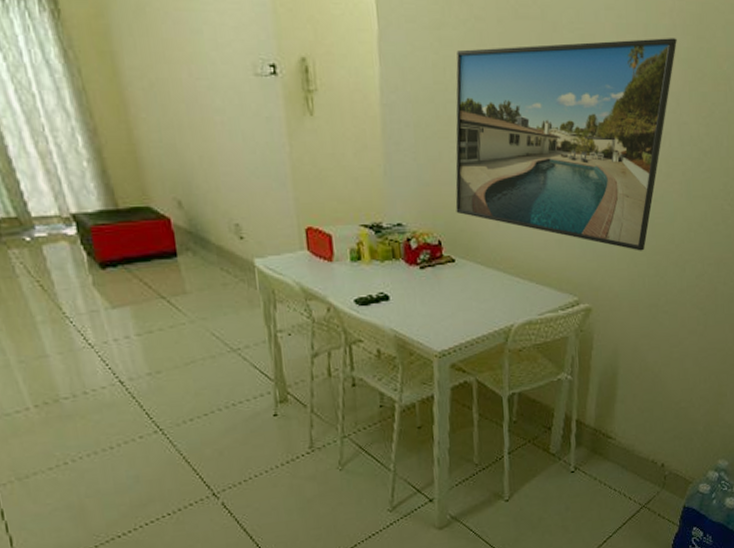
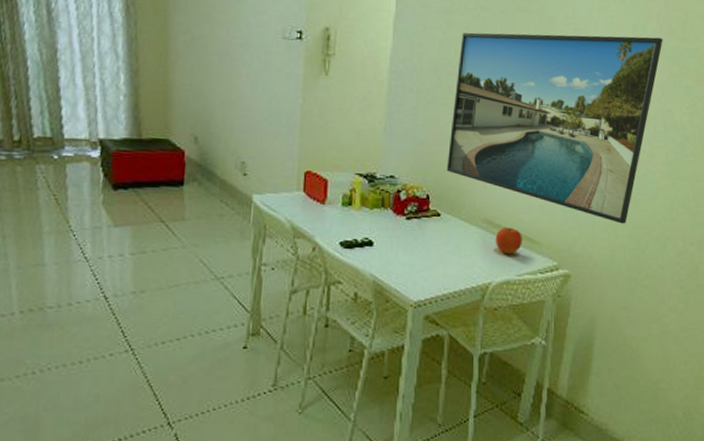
fruit: none [513,267,541,295] -> present [495,228,522,255]

